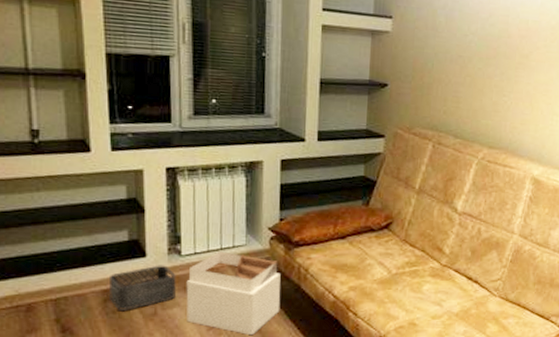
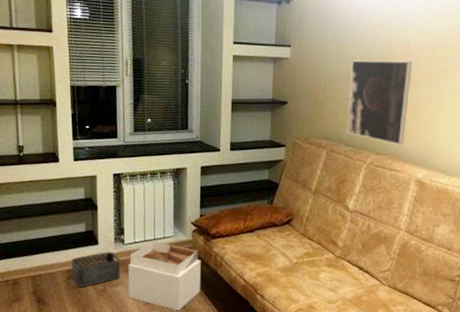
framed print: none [456,38,531,138] -> present [346,60,413,145]

